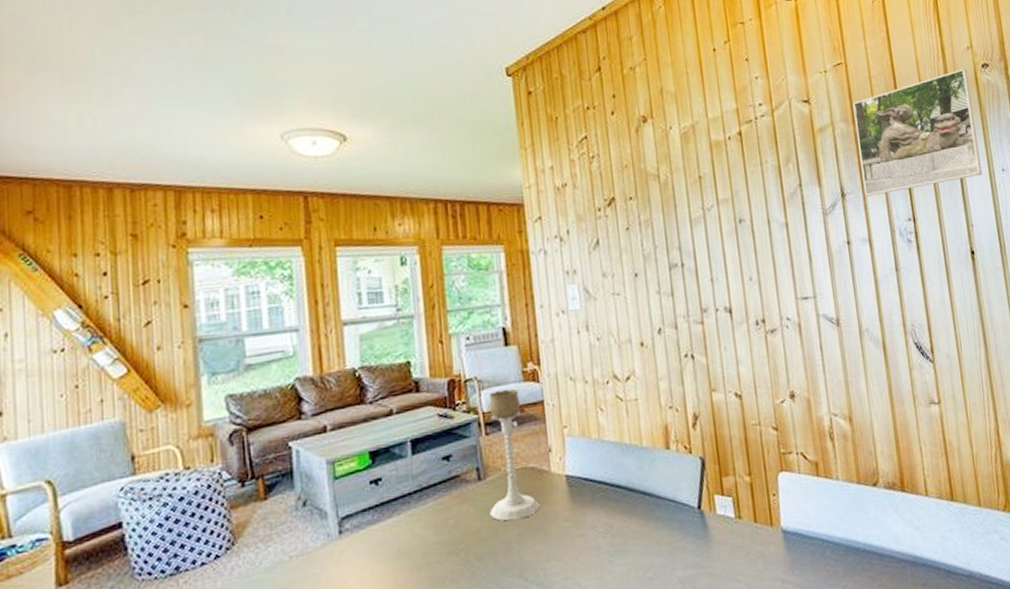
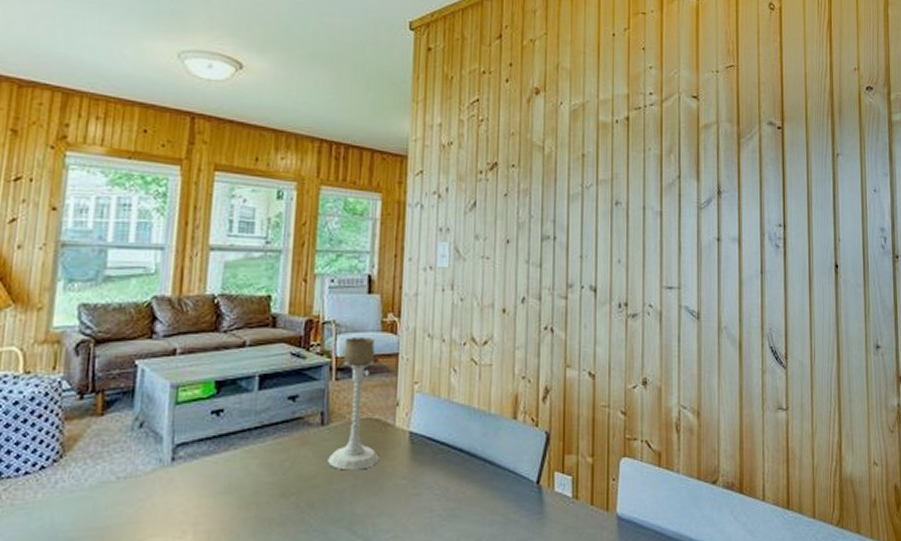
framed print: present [852,69,982,196] -> none [739,88,854,198]

